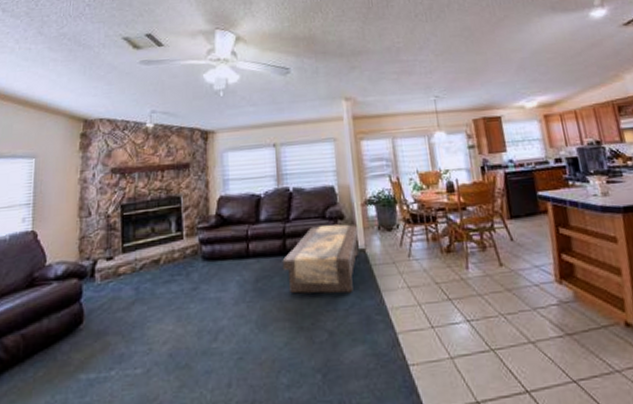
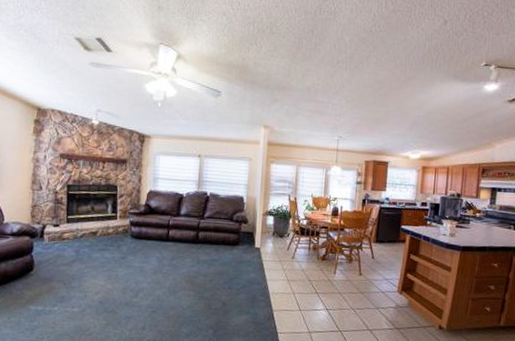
coffee table: present [282,224,359,294] -> none [194,225,258,278]

